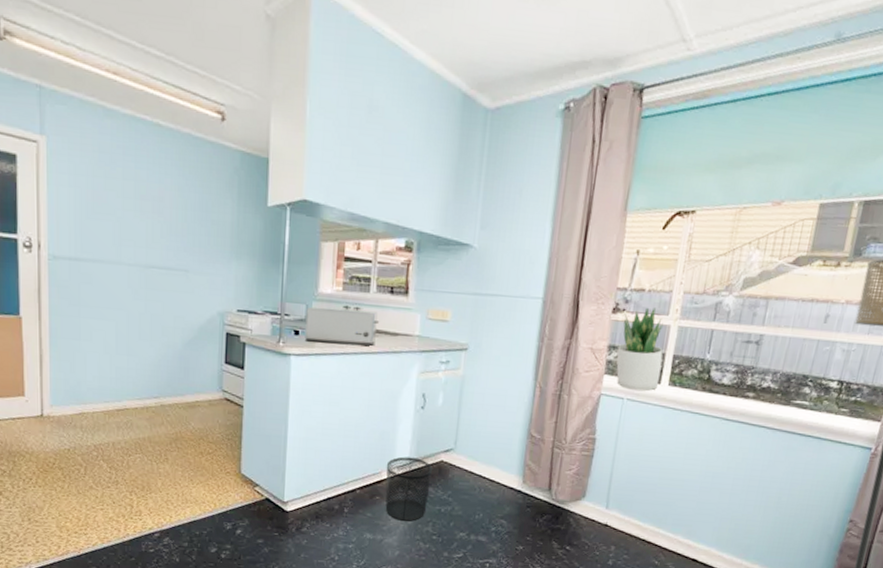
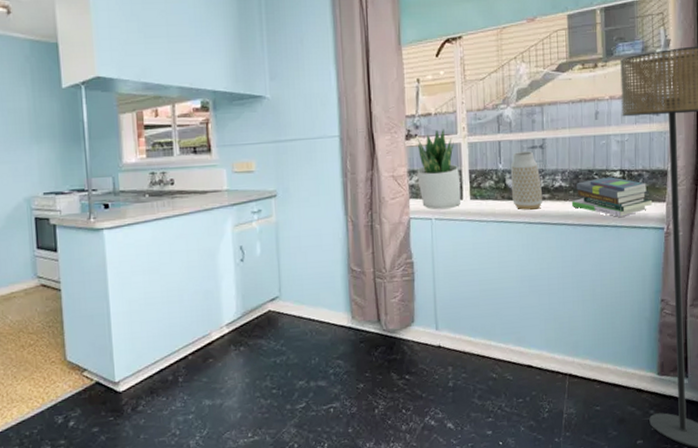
toaster: present [305,306,380,347] -> none [113,174,187,214]
waste bin: present [385,456,432,521] -> none [214,312,262,380]
vase: none [713,344,750,408] -> present [510,151,543,211]
books: none [776,385,867,430] -> present [571,177,653,218]

